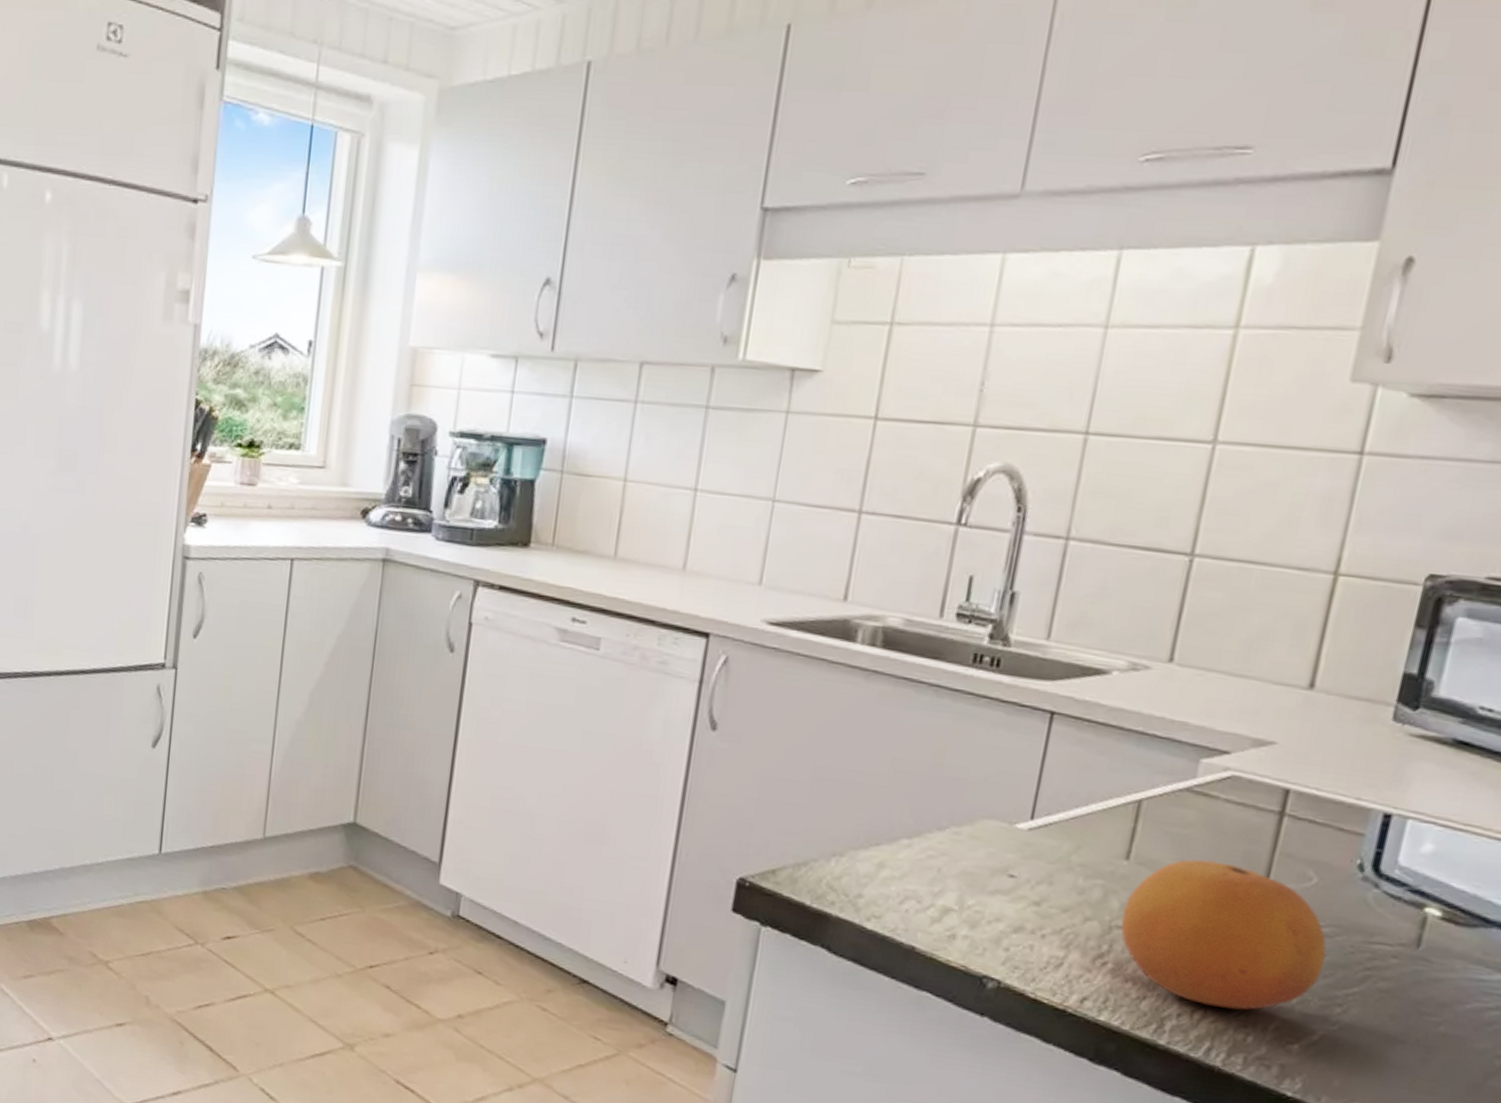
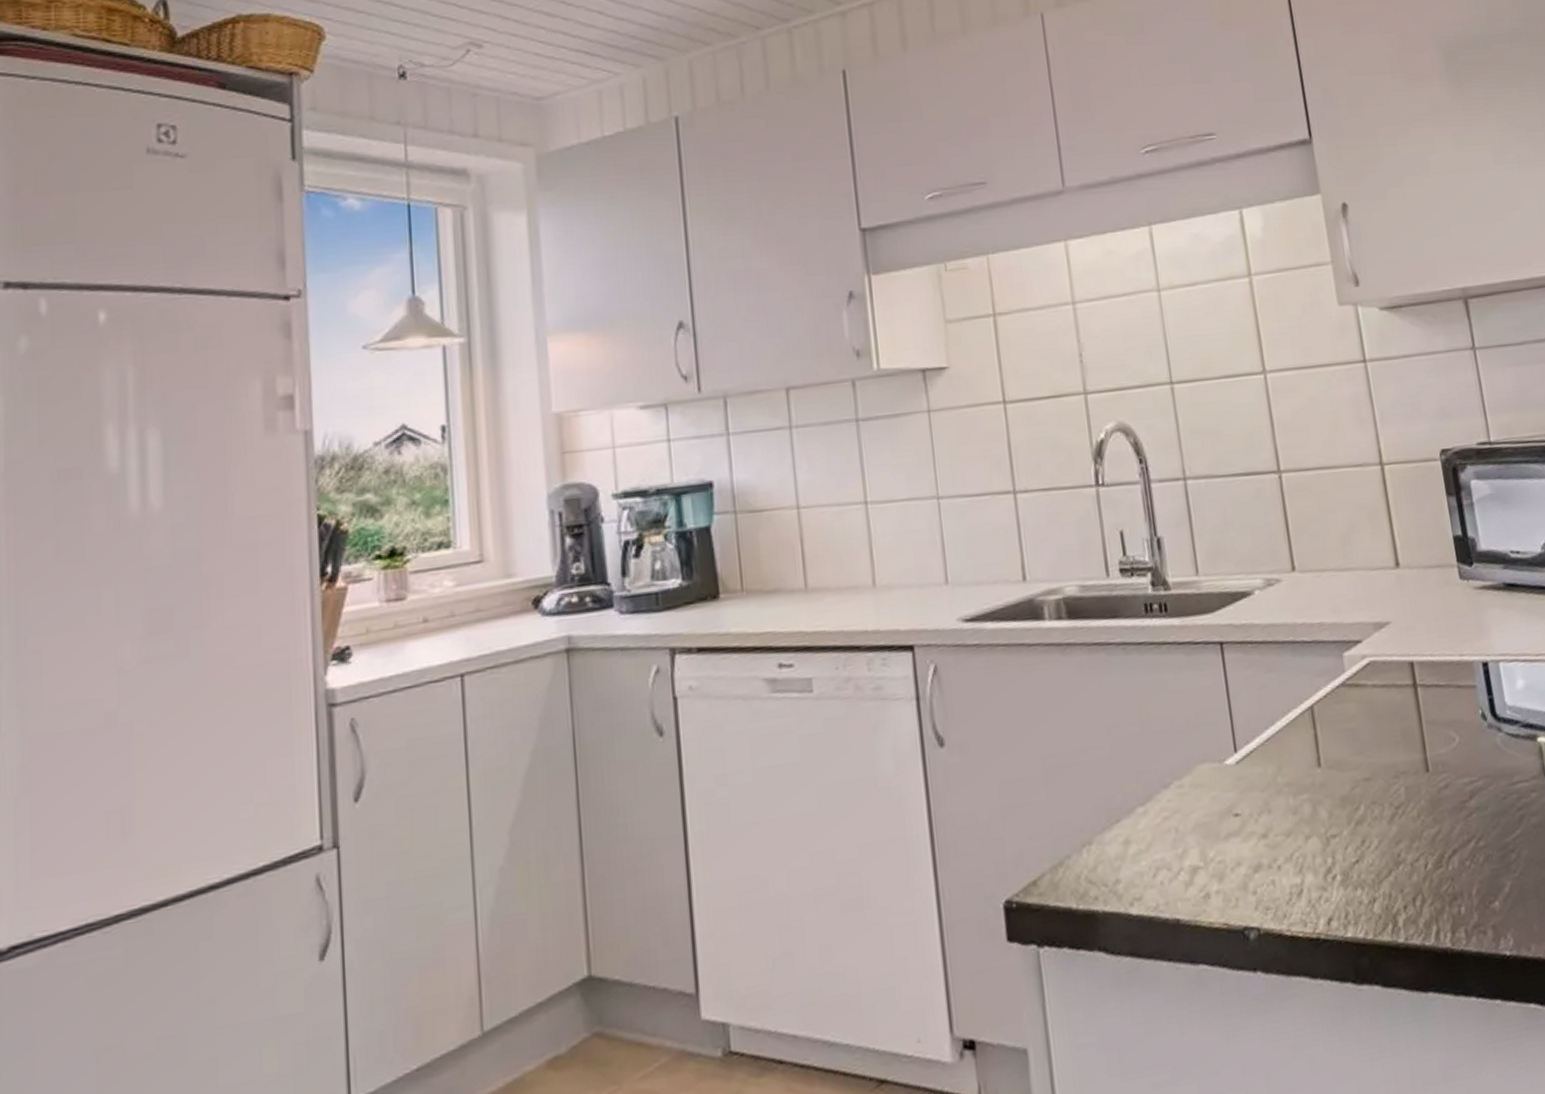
fruit: present [1120,859,1327,1010] -> none [1331,744,1491,890]

